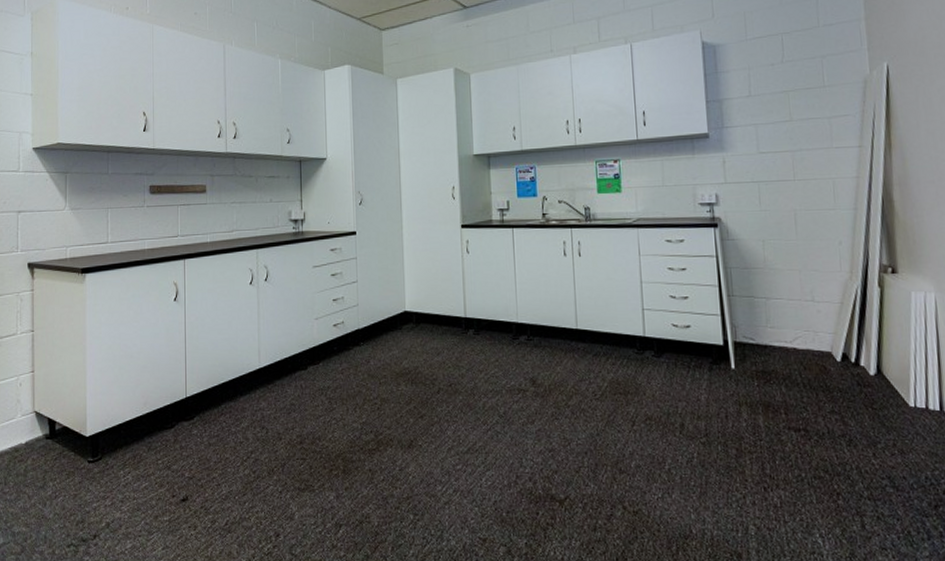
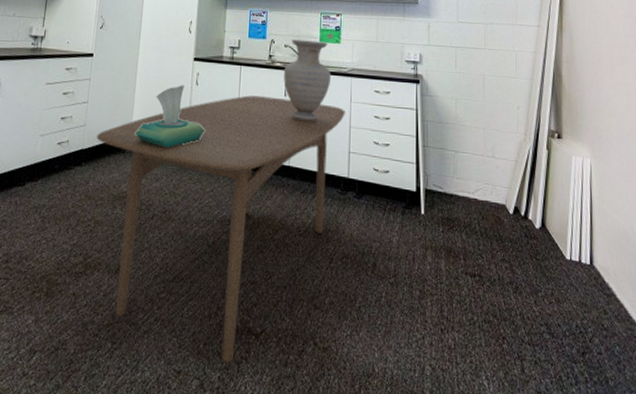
dining table: none [370,258,635,530] -> present [96,95,346,363]
wet wipes pack: none [409,254,482,321] -> present [135,85,205,148]
vase: none [561,192,615,280] -> present [284,39,332,121]

